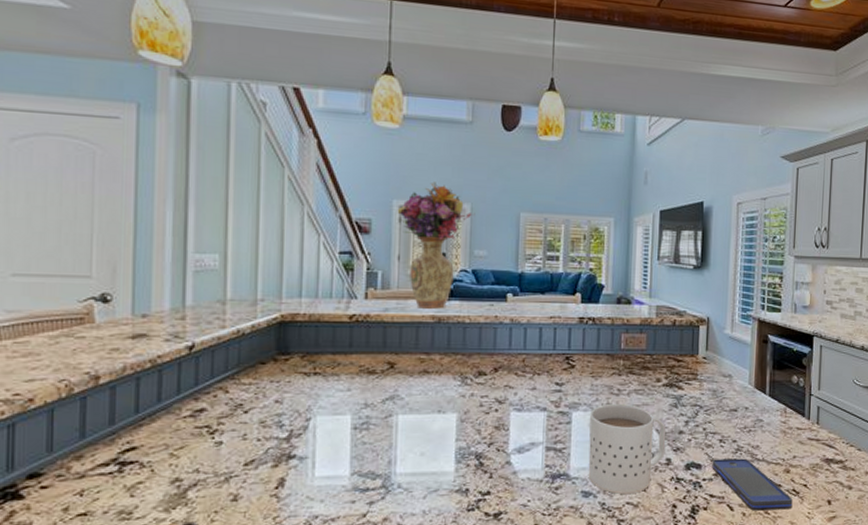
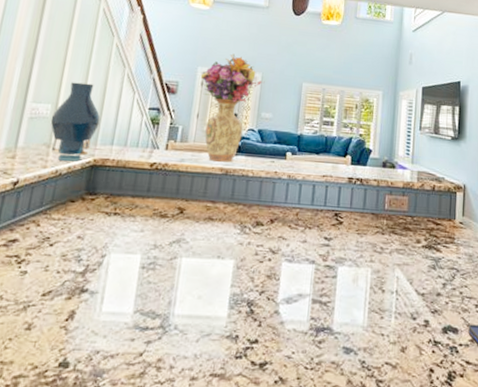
vase: none [221,226,282,320] -> present [50,82,101,162]
mug: present [588,404,667,495] -> none [350,261,425,355]

